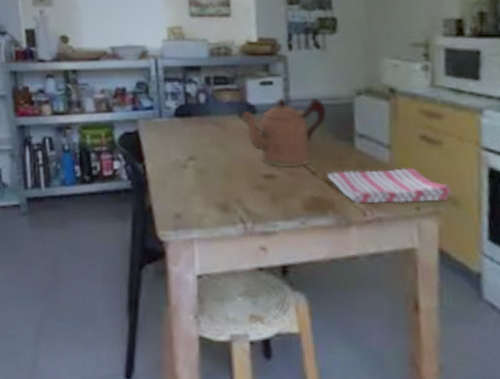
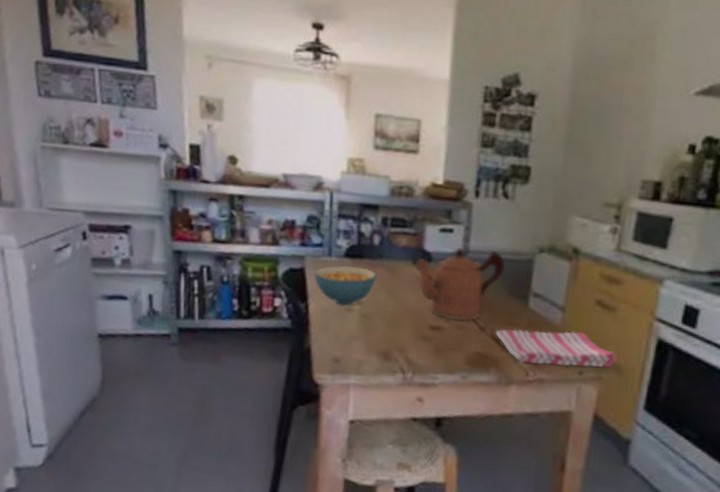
cereal bowl: none [148,125,206,163] -> present [314,266,377,306]

